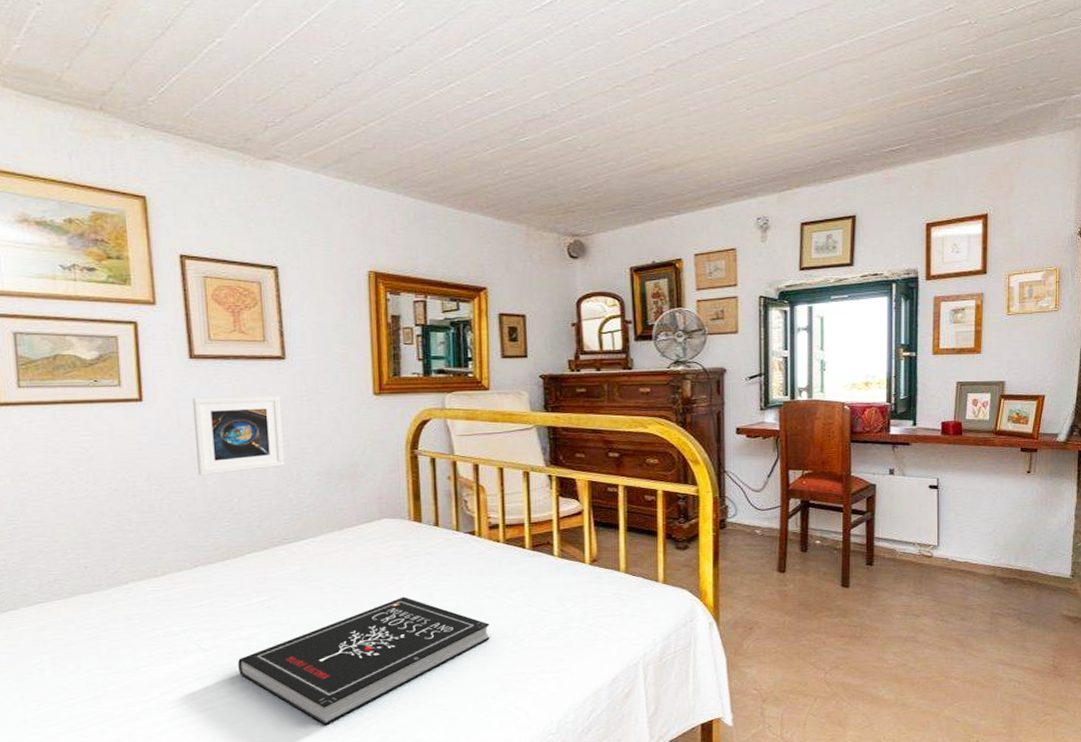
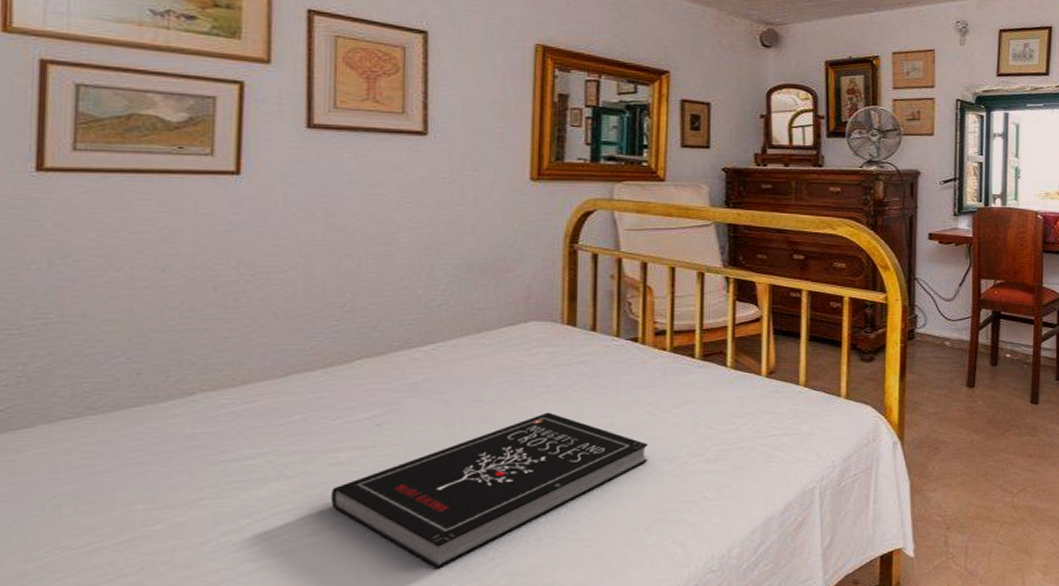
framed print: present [192,395,284,476] -> none [303,174,417,265]

